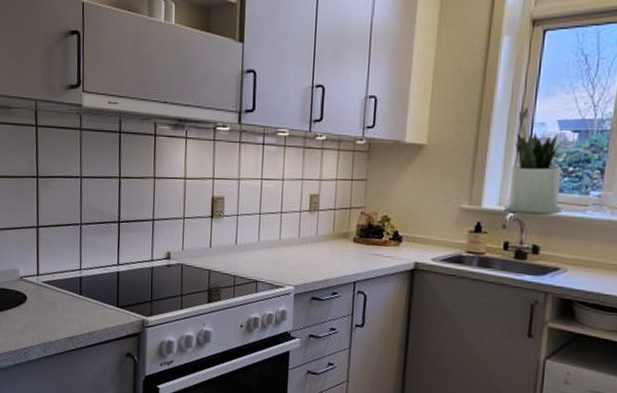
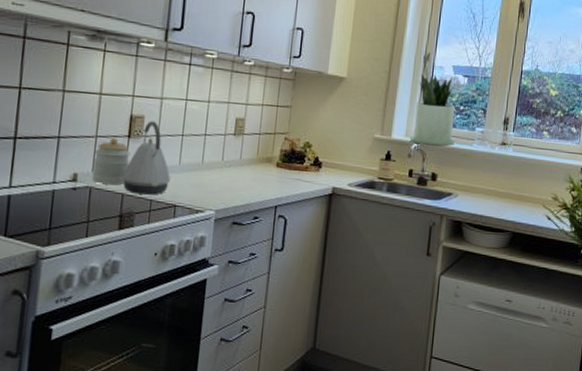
jar: none [182,218,214,262] -> present [91,137,131,185]
kettle: none [208,201,251,271] -> present [122,121,170,195]

